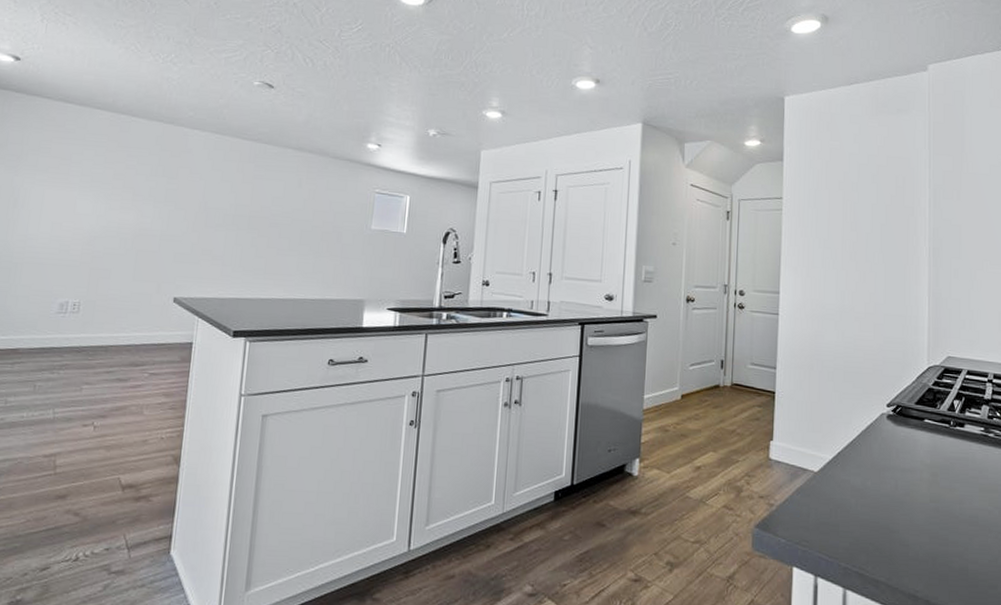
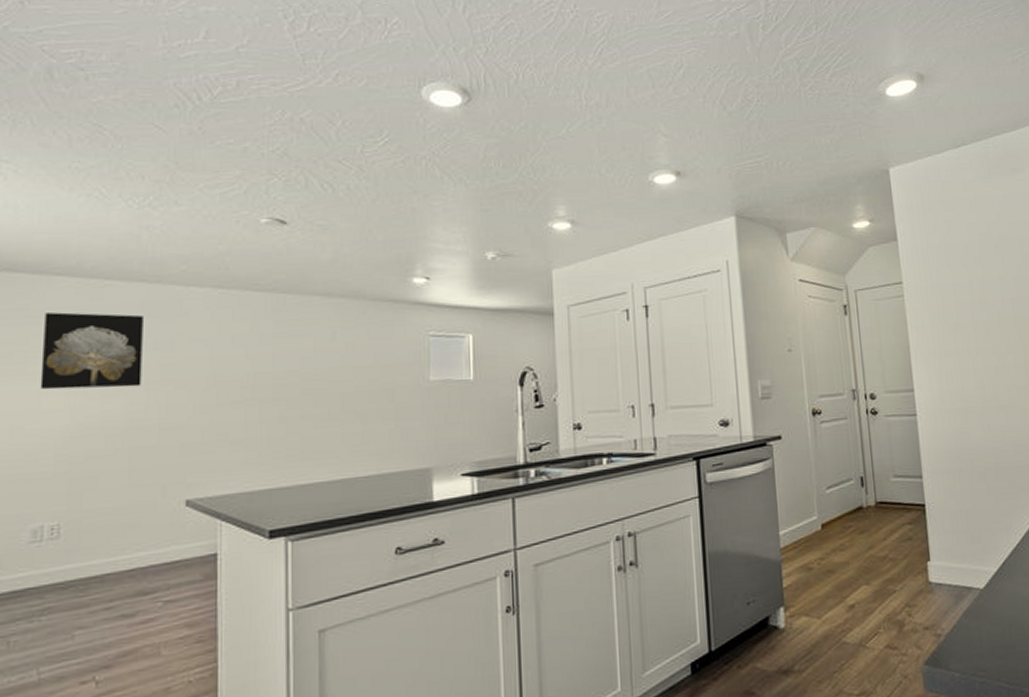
wall art: none [76,137,157,204] -> present [40,312,143,390]

